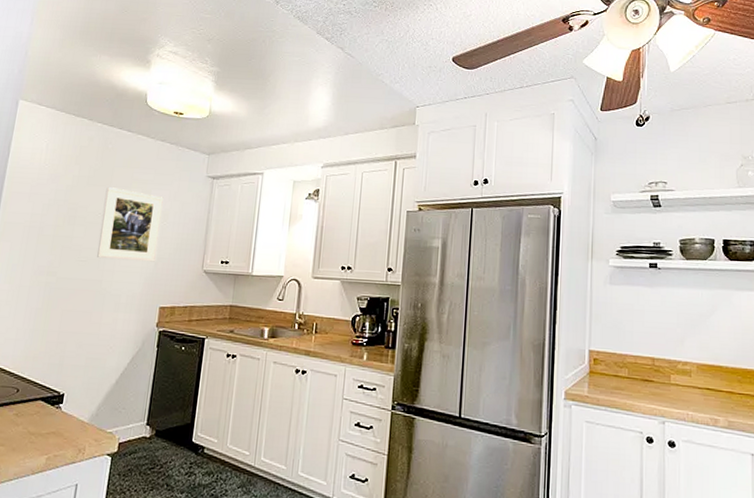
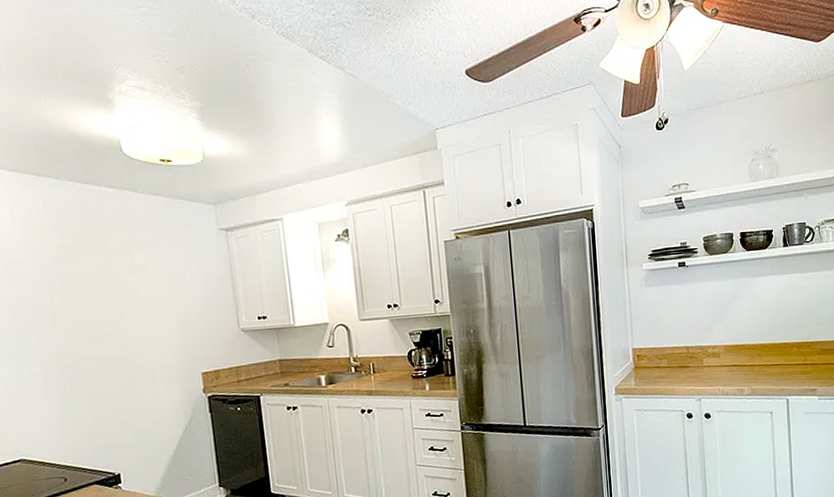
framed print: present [96,187,164,262] -> none [102,253,184,333]

